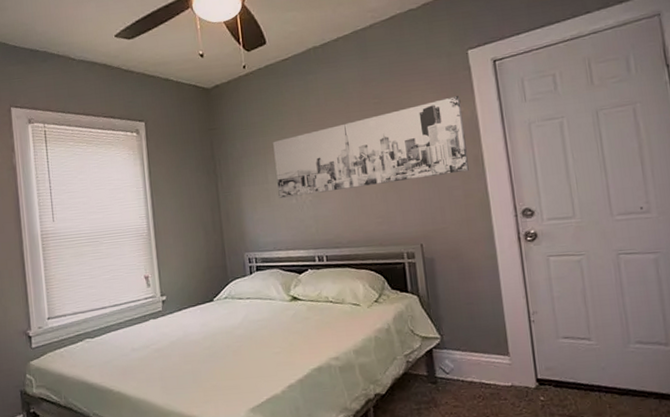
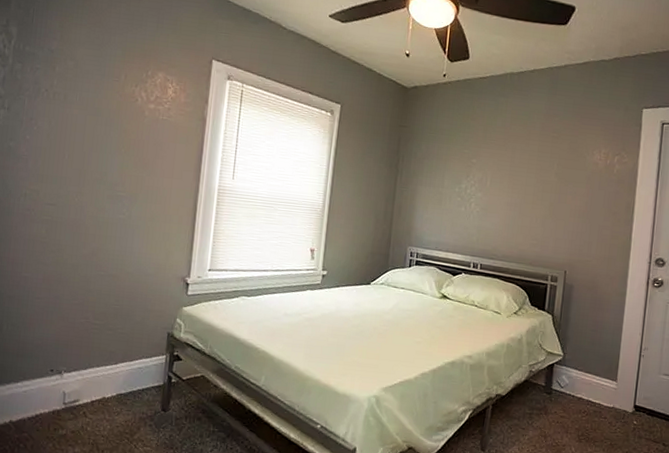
wall art: present [273,96,469,198] -> none [450,146,627,215]

